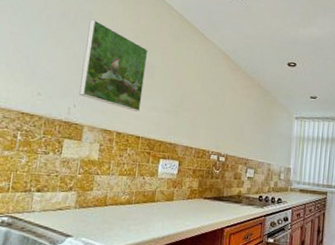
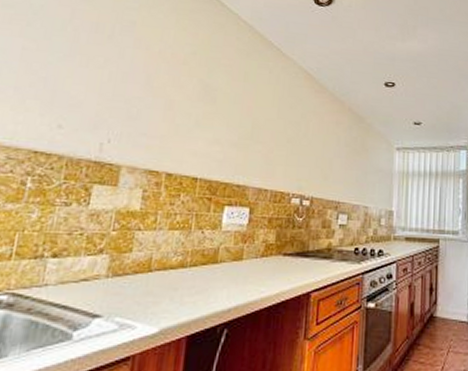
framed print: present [79,19,148,112] -> none [116,31,209,146]

